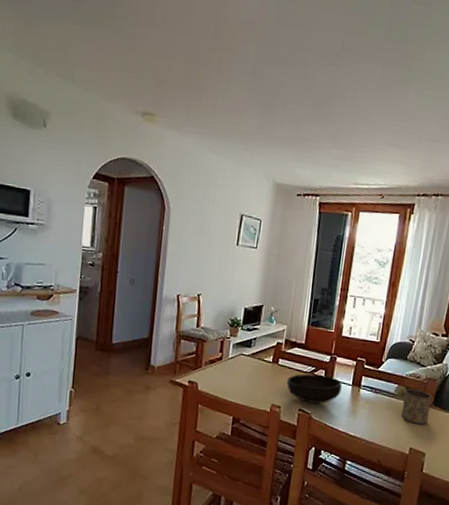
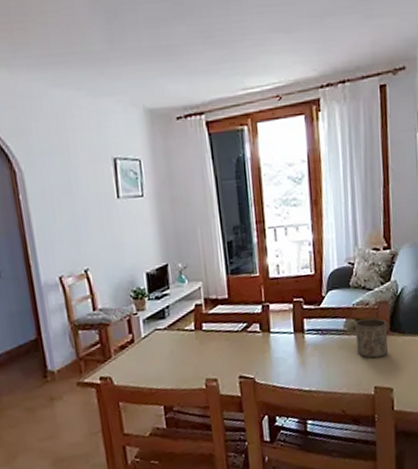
bowl: present [287,374,342,404] -> none [217,328,283,367]

